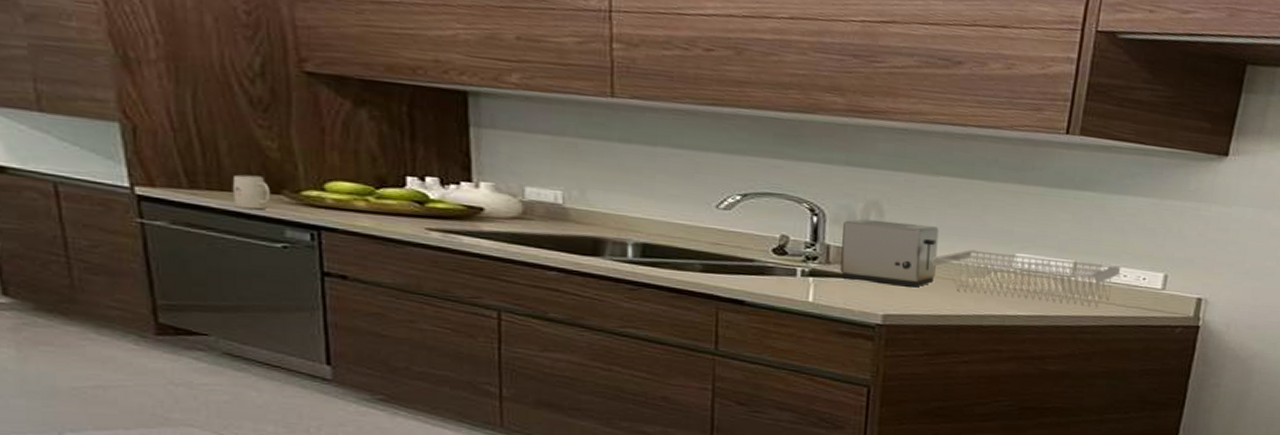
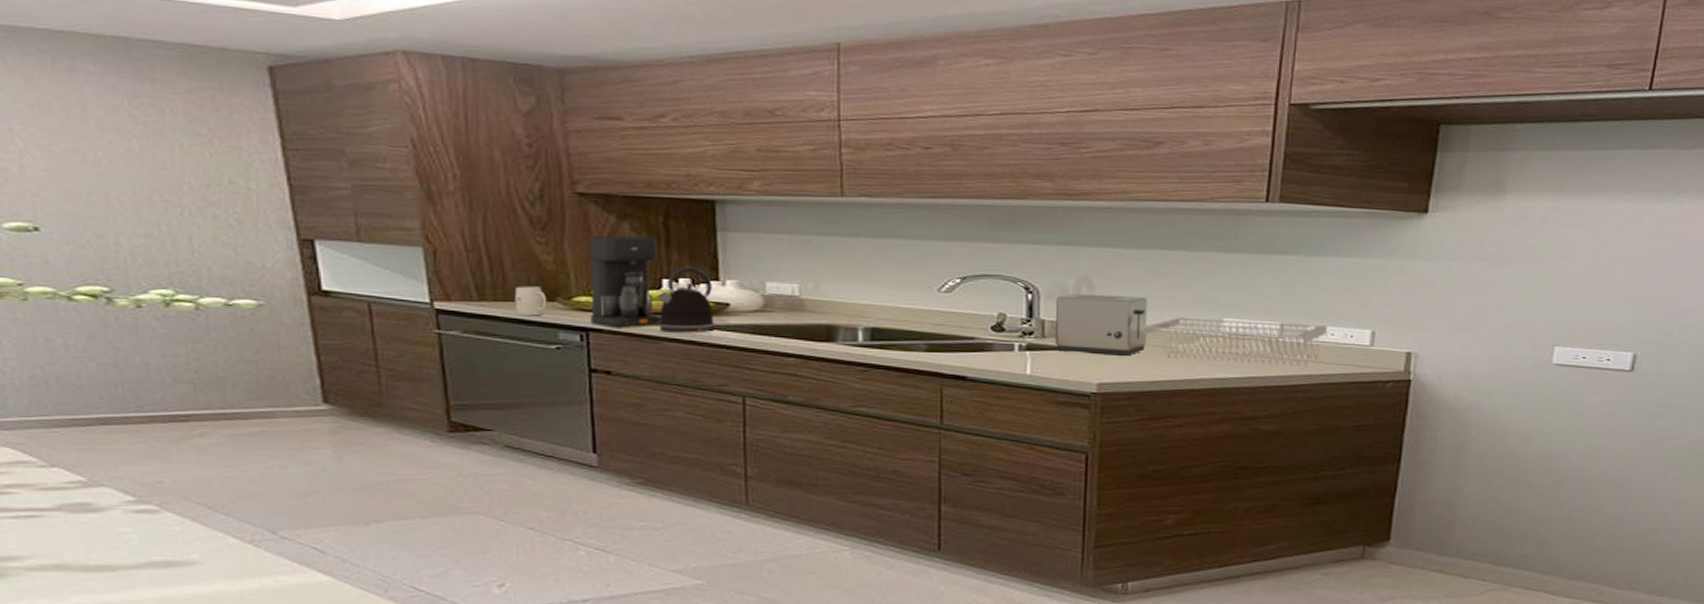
coffee maker: none [321,123,405,231] -> present [590,235,662,329]
kettle: none [400,164,468,240] -> present [657,266,716,334]

